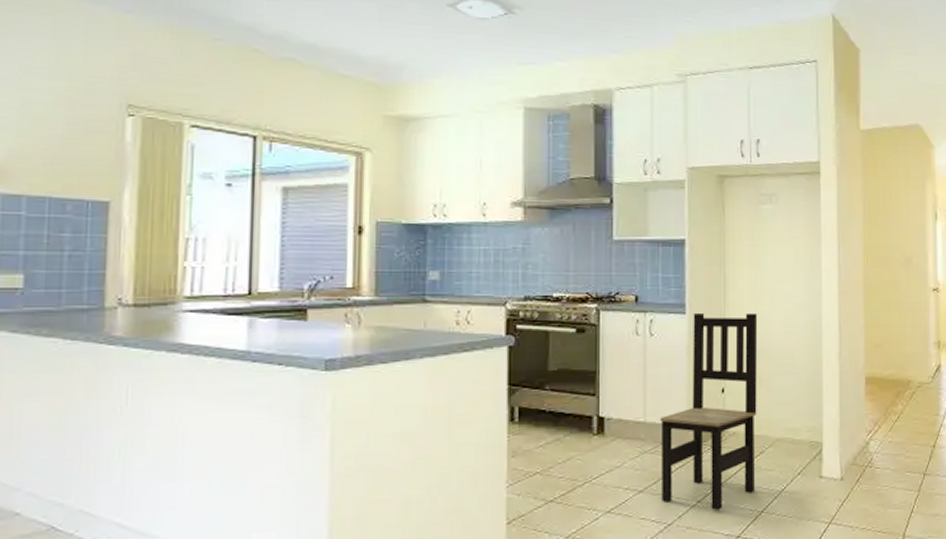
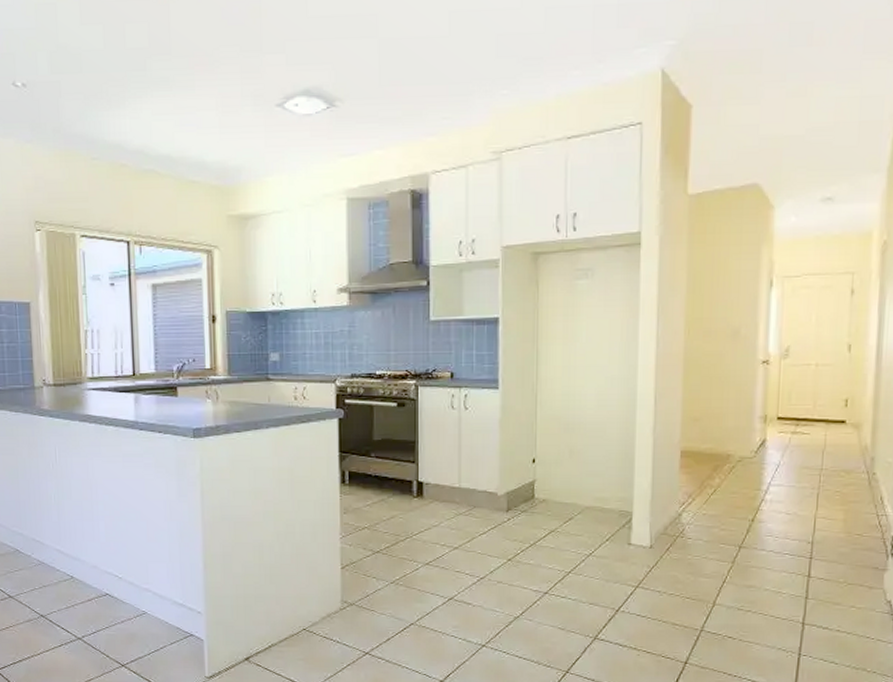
dining chair: present [660,312,758,510] -> none [474,387,570,569]

